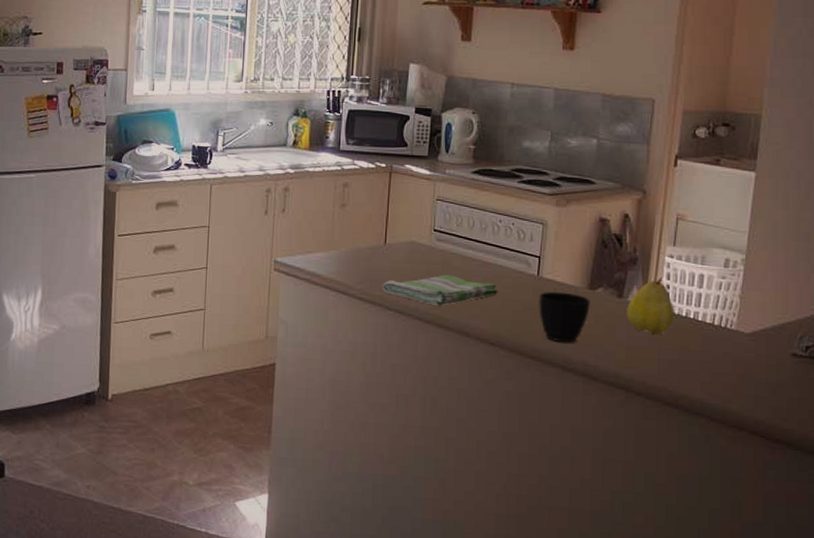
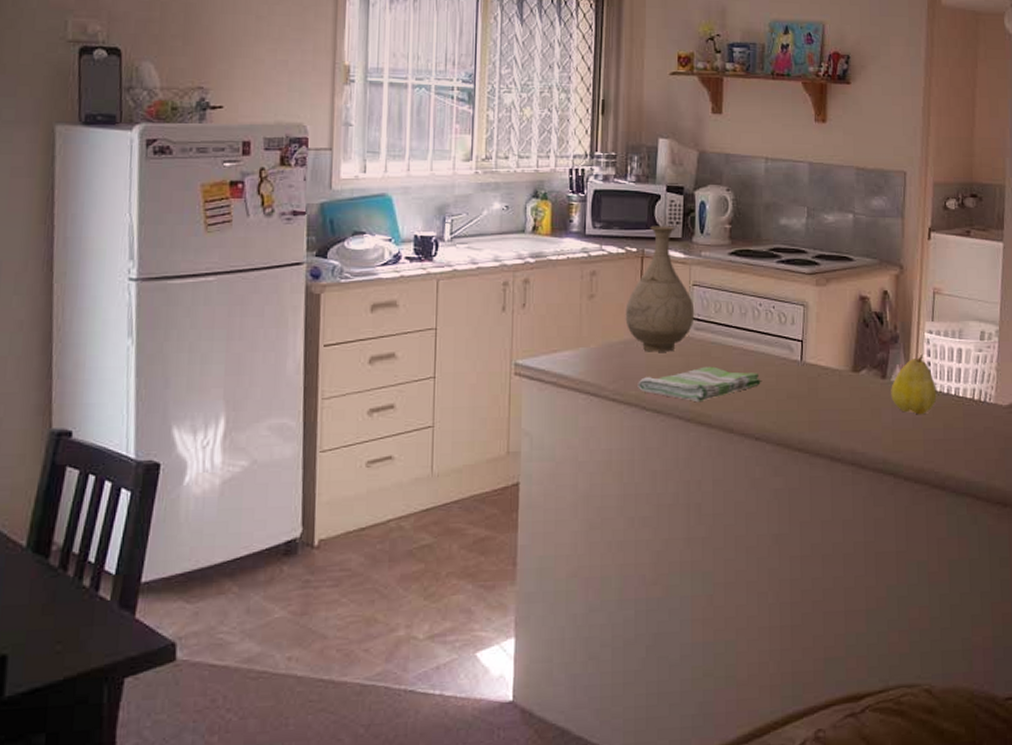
vase: none [373,144,438,259] -> present [625,226,695,352]
cup: present [538,291,590,343] -> none [802,376,855,431]

